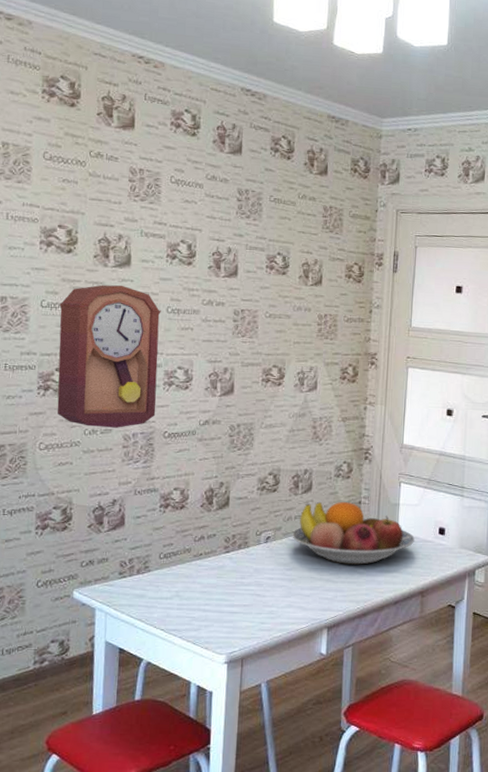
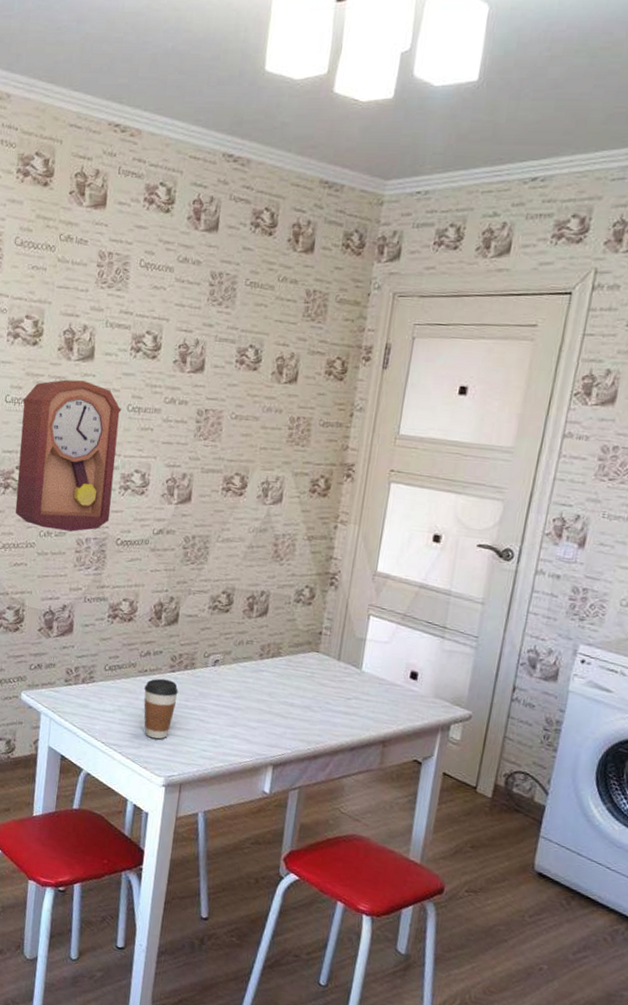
coffee cup: none [200,560,234,619] -> present [143,678,178,739]
fruit bowl: present [292,501,415,565] -> none [242,628,381,703]

